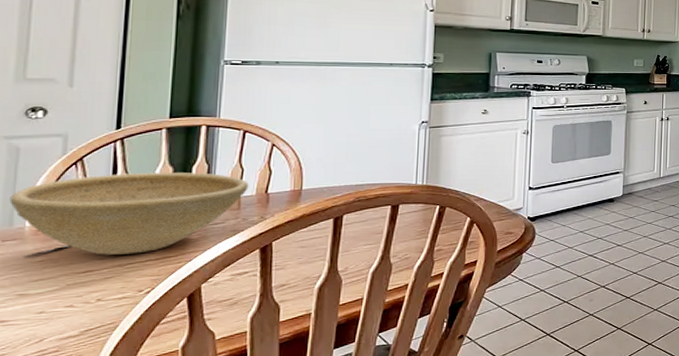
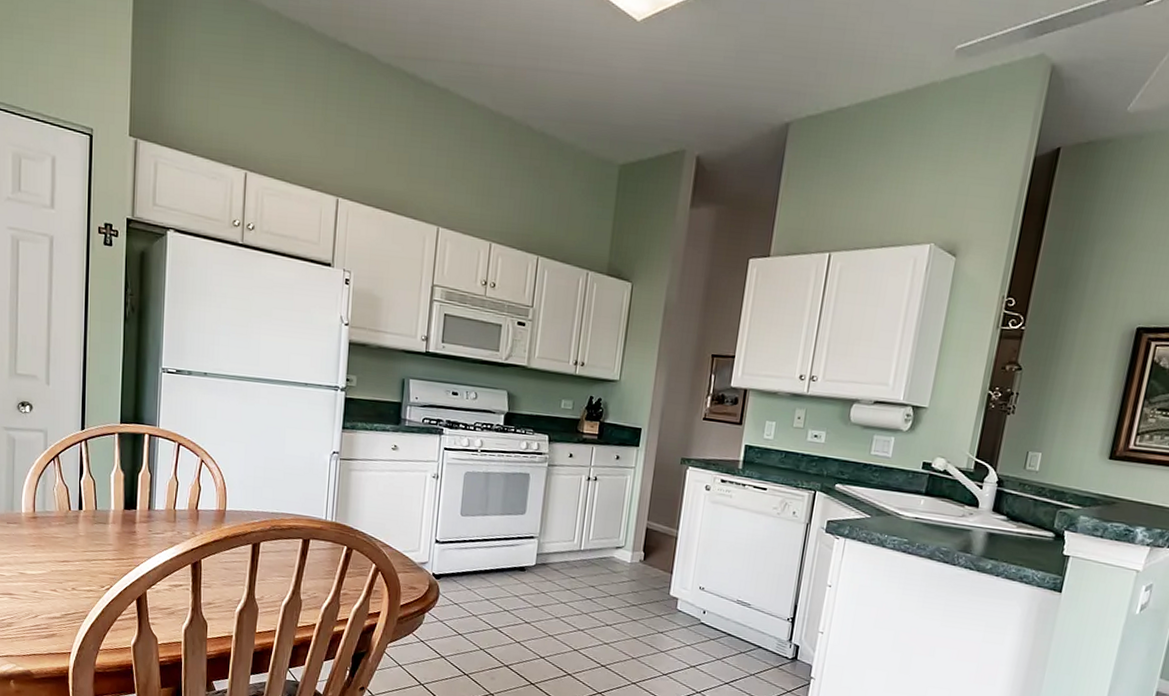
bowl: present [9,172,249,257] -> none [10,472,183,552]

